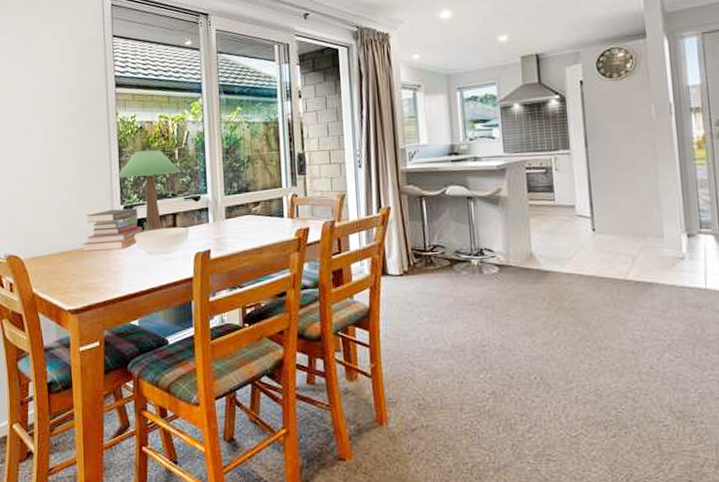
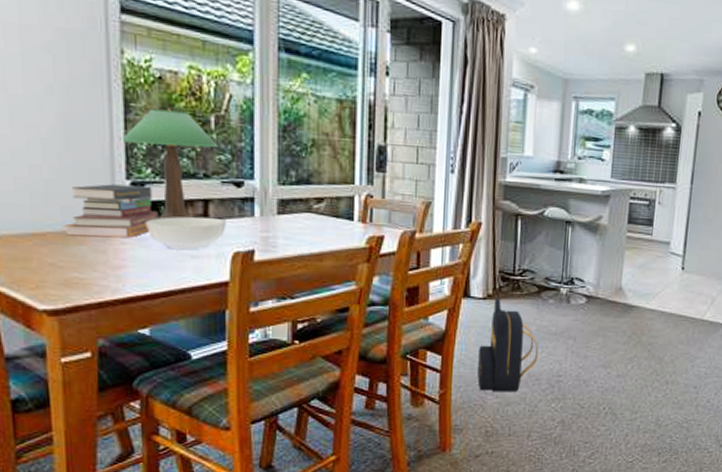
backpack: none [401,273,460,365] -> present [477,297,539,392]

